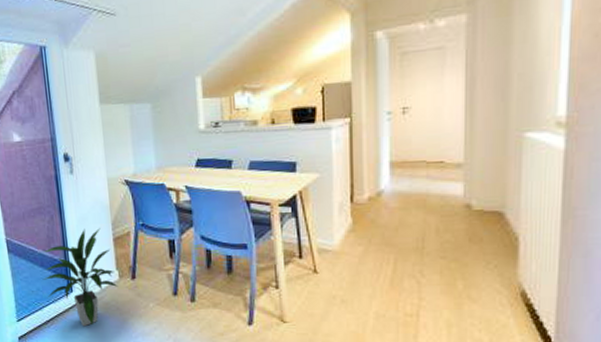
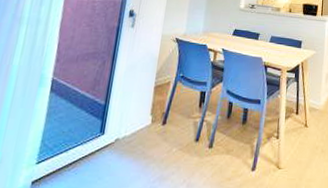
indoor plant: present [42,228,118,327] -> none [77,75,150,171]

